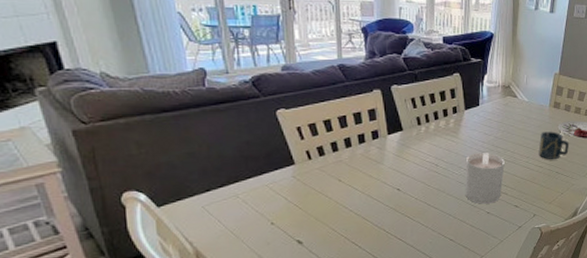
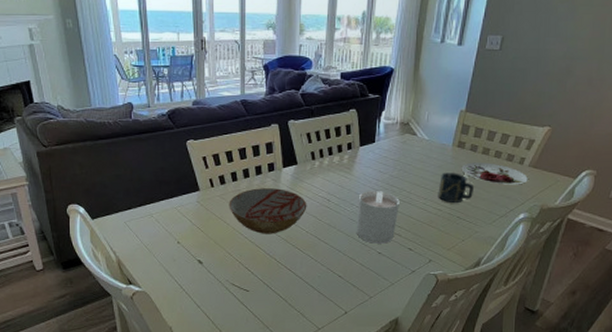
bowl: none [330,156,415,205] -> present [229,188,307,234]

